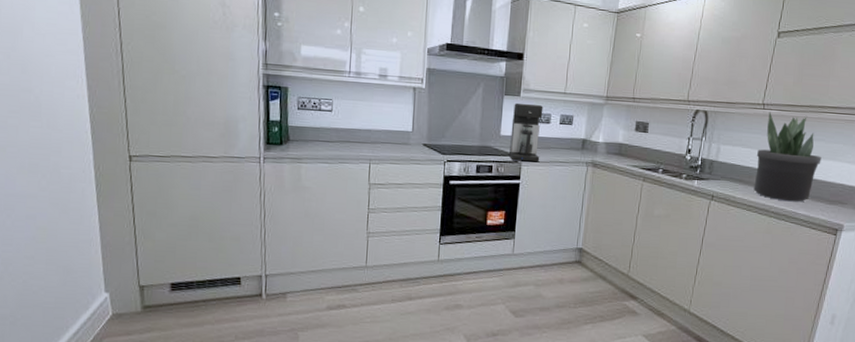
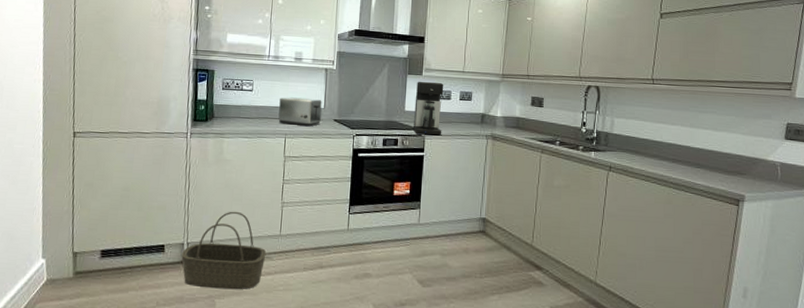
basket: none [260,241,352,322] -> present [181,211,267,289]
toaster: none [361,118,410,152] -> present [278,97,322,127]
planter: present [753,111,822,202] -> none [650,86,715,173]

